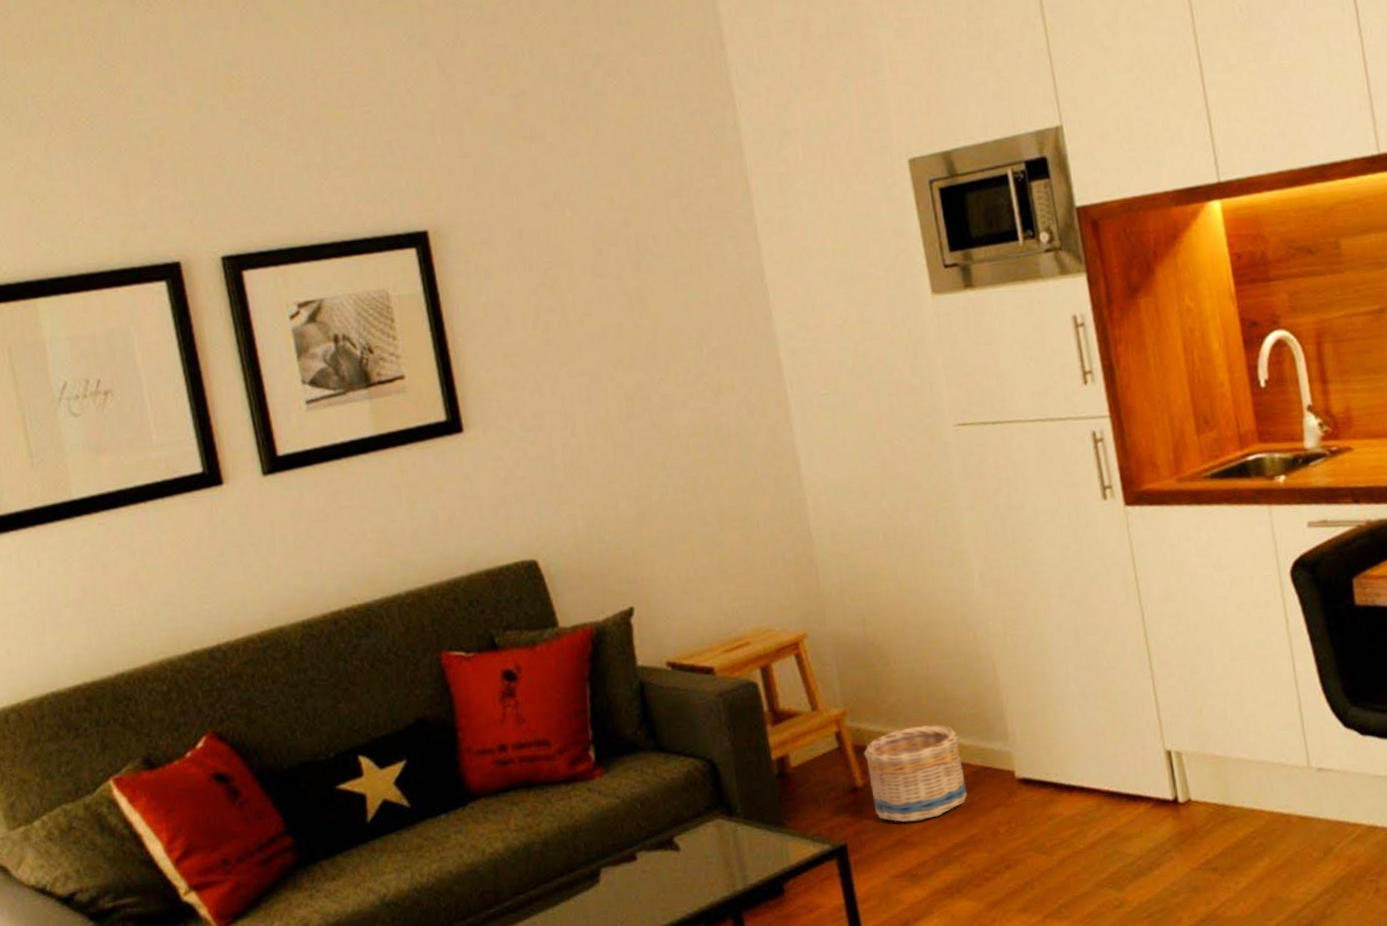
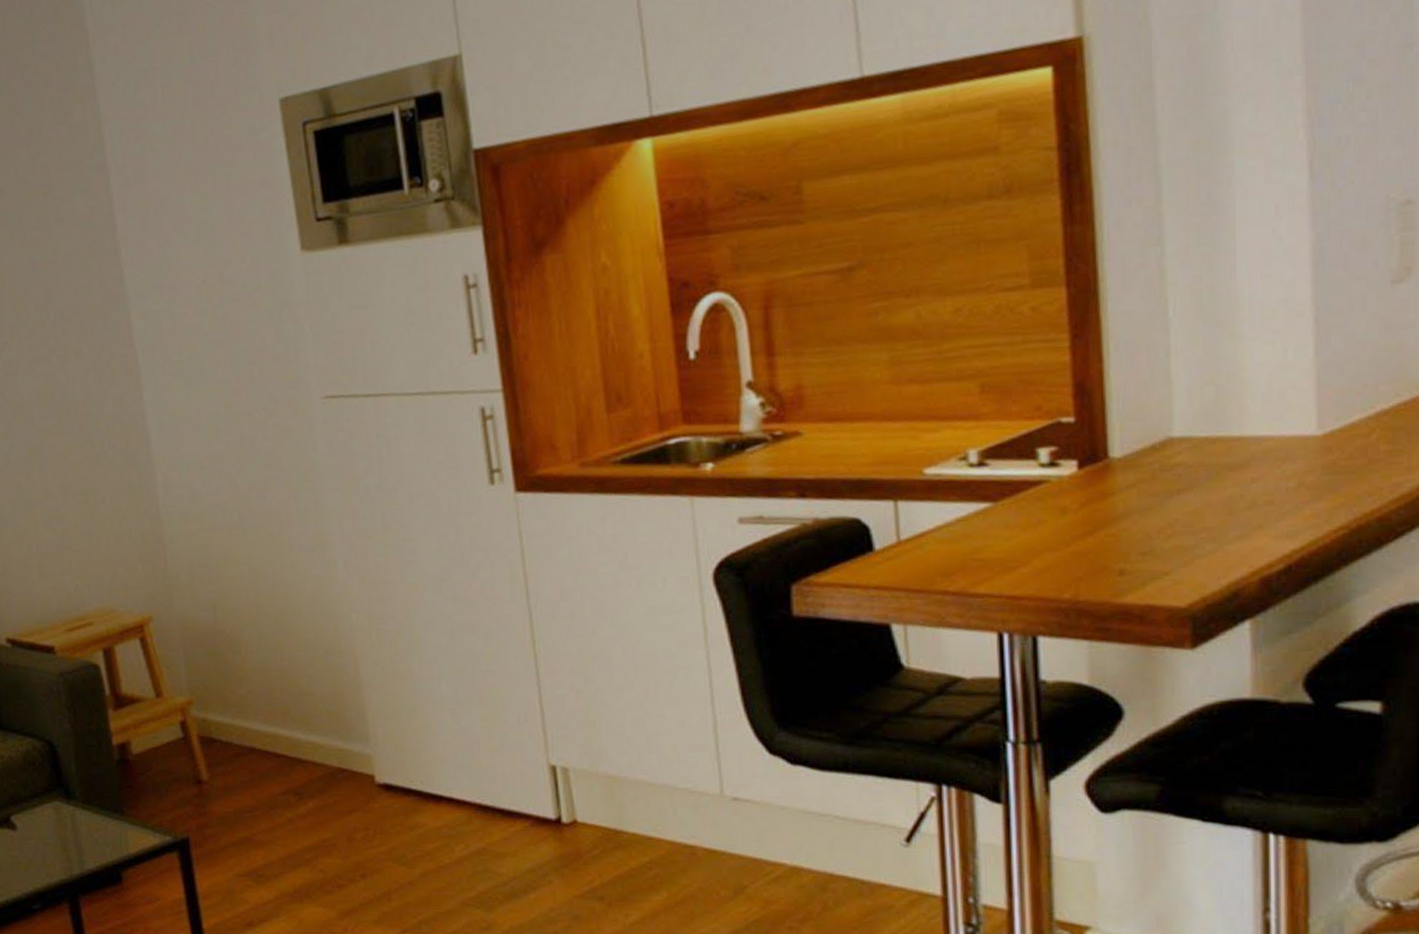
basket: present [863,724,968,823] -> none [209,719,321,820]

